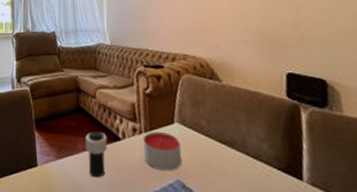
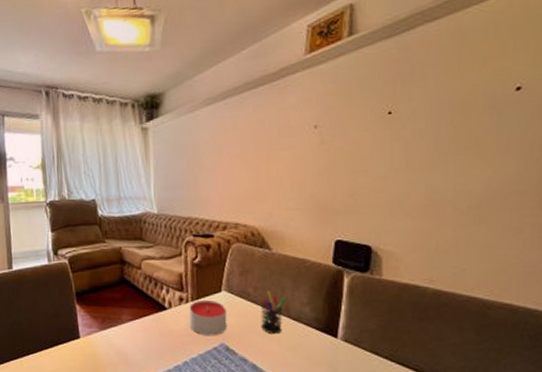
cup: present [85,131,108,178] -> none [130,302,154,346]
pen holder: none [215,123,243,173] -> present [260,290,287,335]

